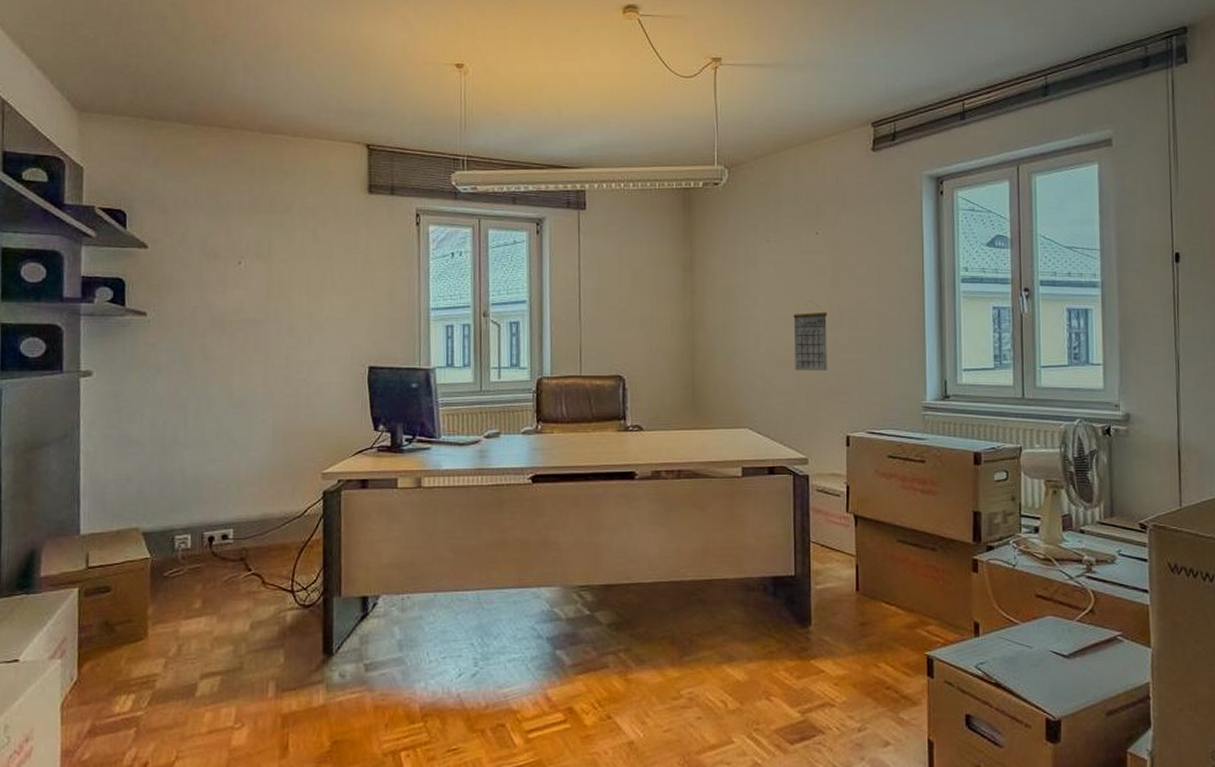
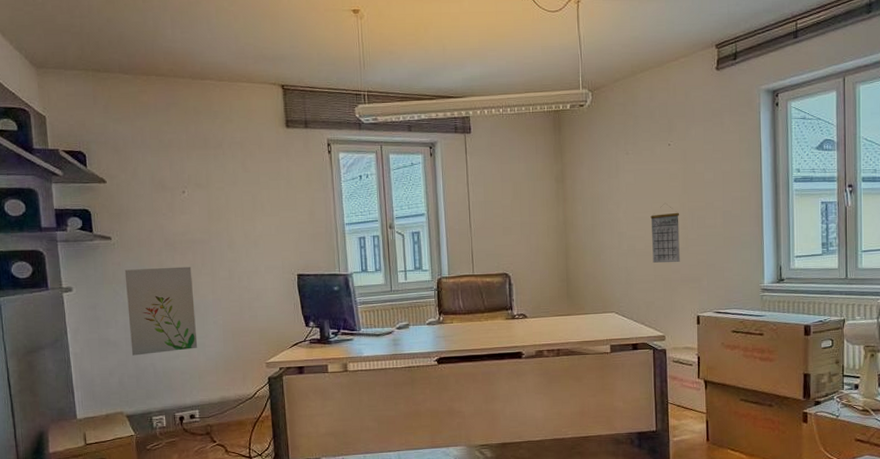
wall art: none [157,351,241,458] -> present [124,266,198,356]

